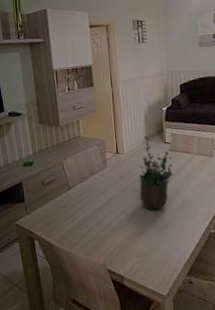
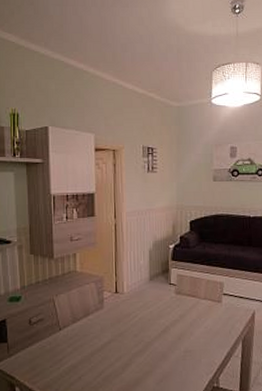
potted plant: present [138,135,173,211] -> none [138,274,177,360]

